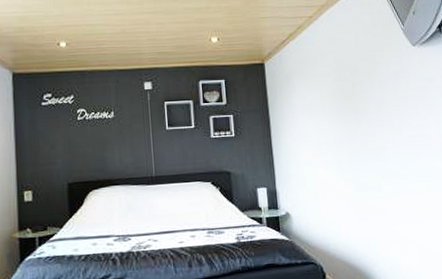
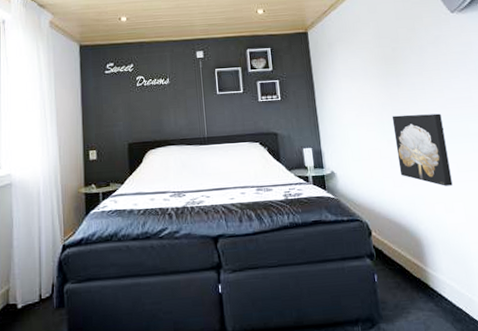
wall art: none [349,151,408,227] -> present [392,113,453,186]

